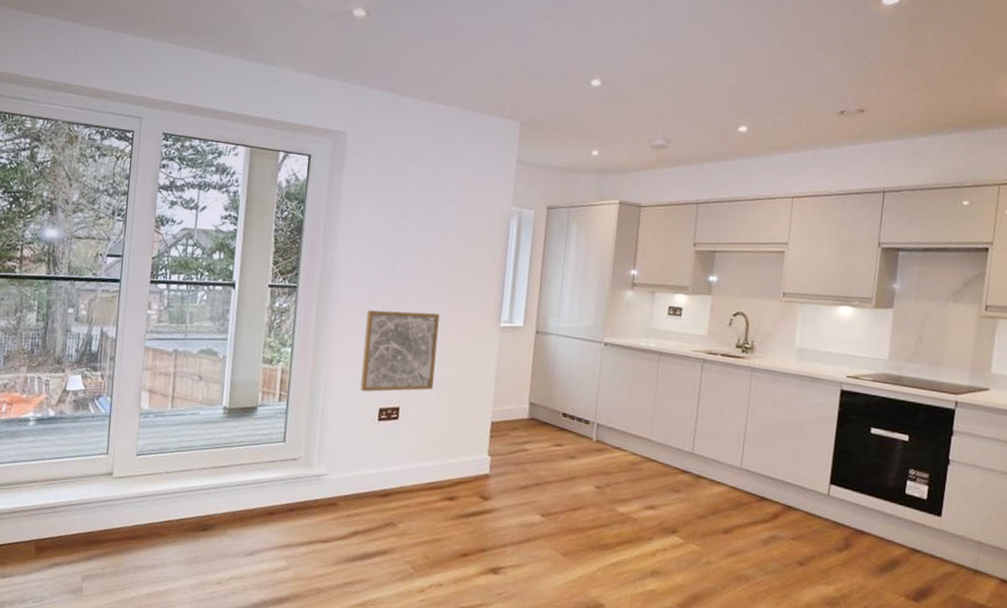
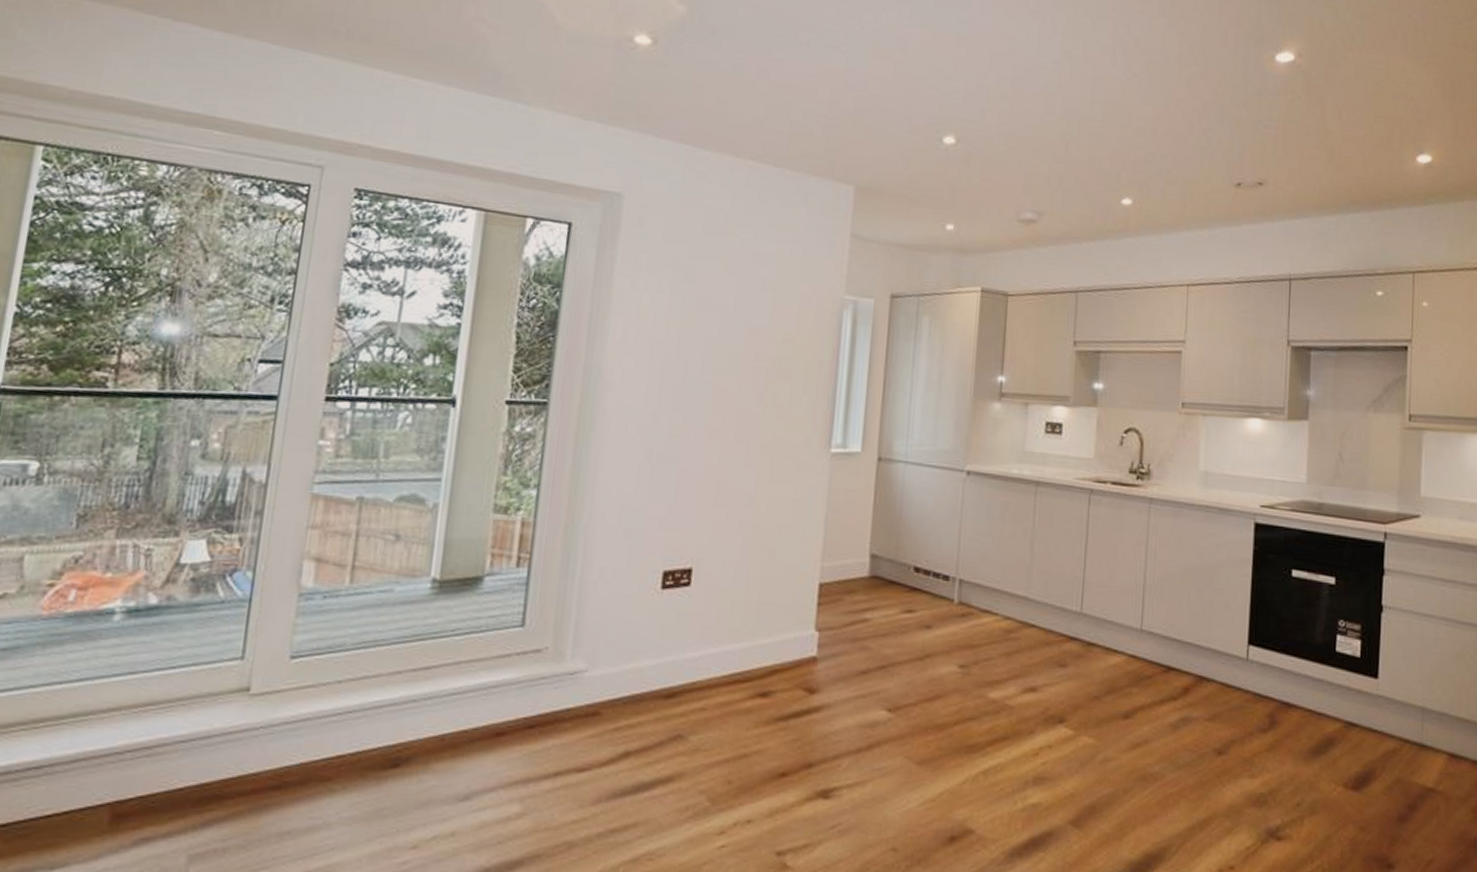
wall art: present [360,310,440,392] -> none [636,434,749,549]

